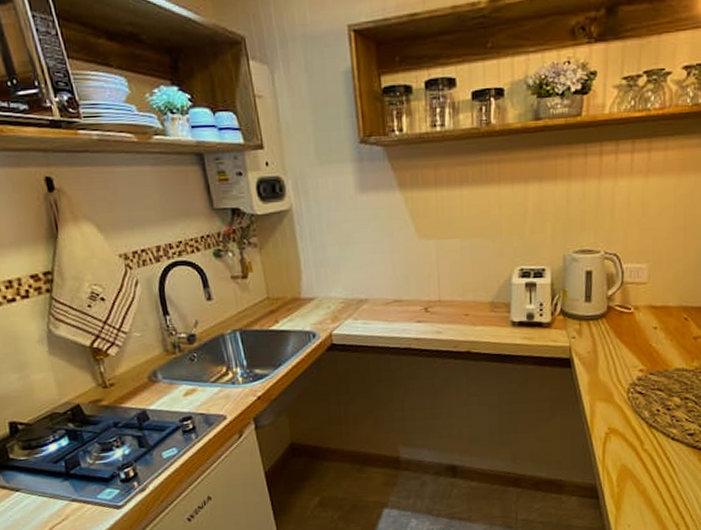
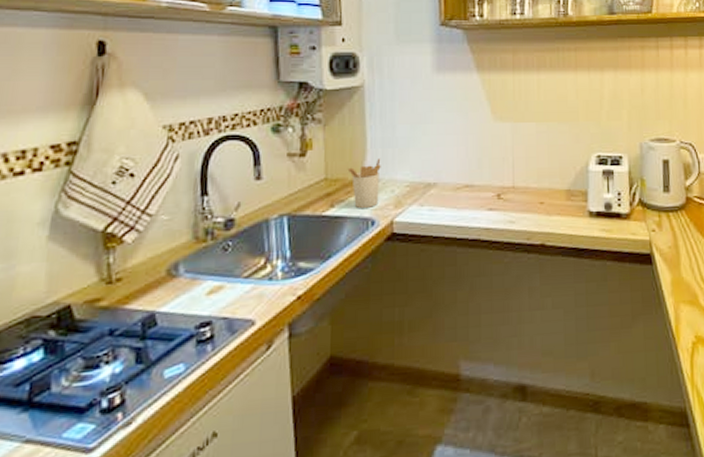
utensil holder: none [286,277,317,323] -> present [347,157,381,208]

